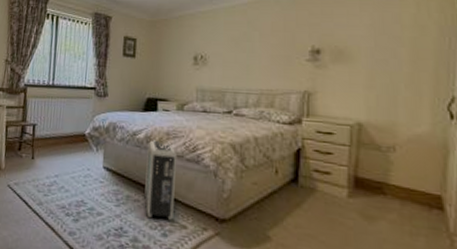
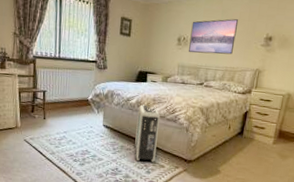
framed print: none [209,30,271,74] -> present [189,19,239,55]

